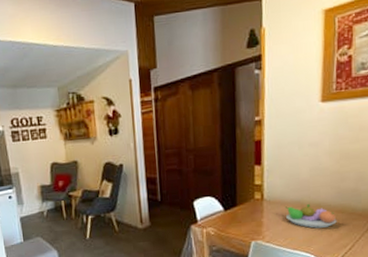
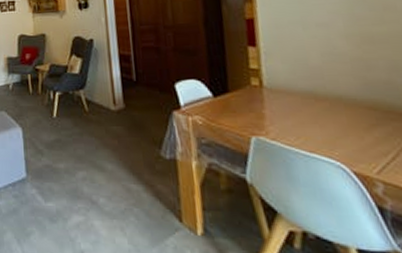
fruit bowl: present [286,204,337,228] -> none [293,96,369,127]

